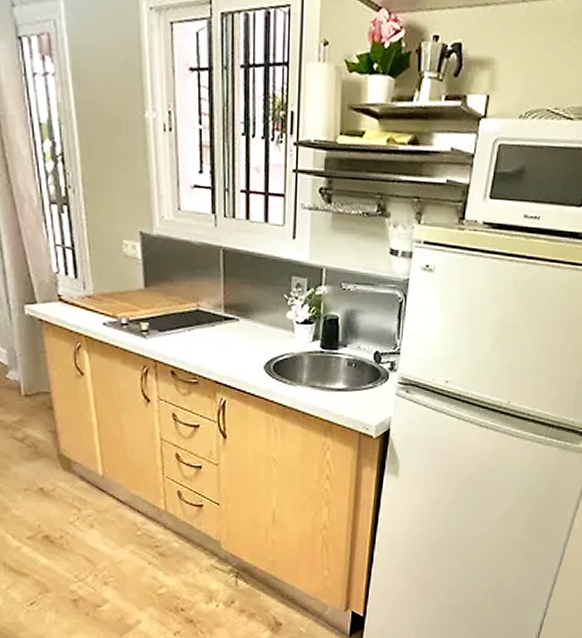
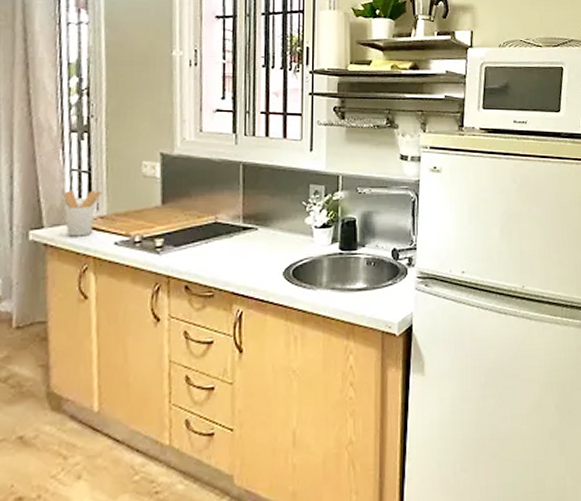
utensil holder: none [52,267,88,315] -> present [64,191,103,237]

